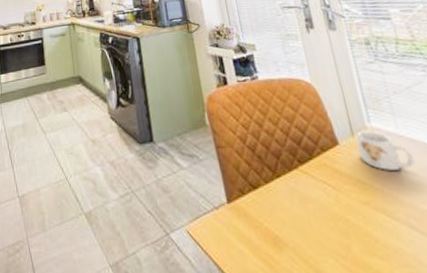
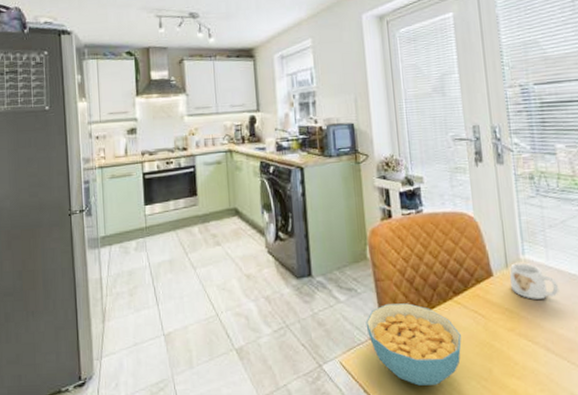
cereal bowl: none [210,171,314,261] -> present [365,303,462,386]

